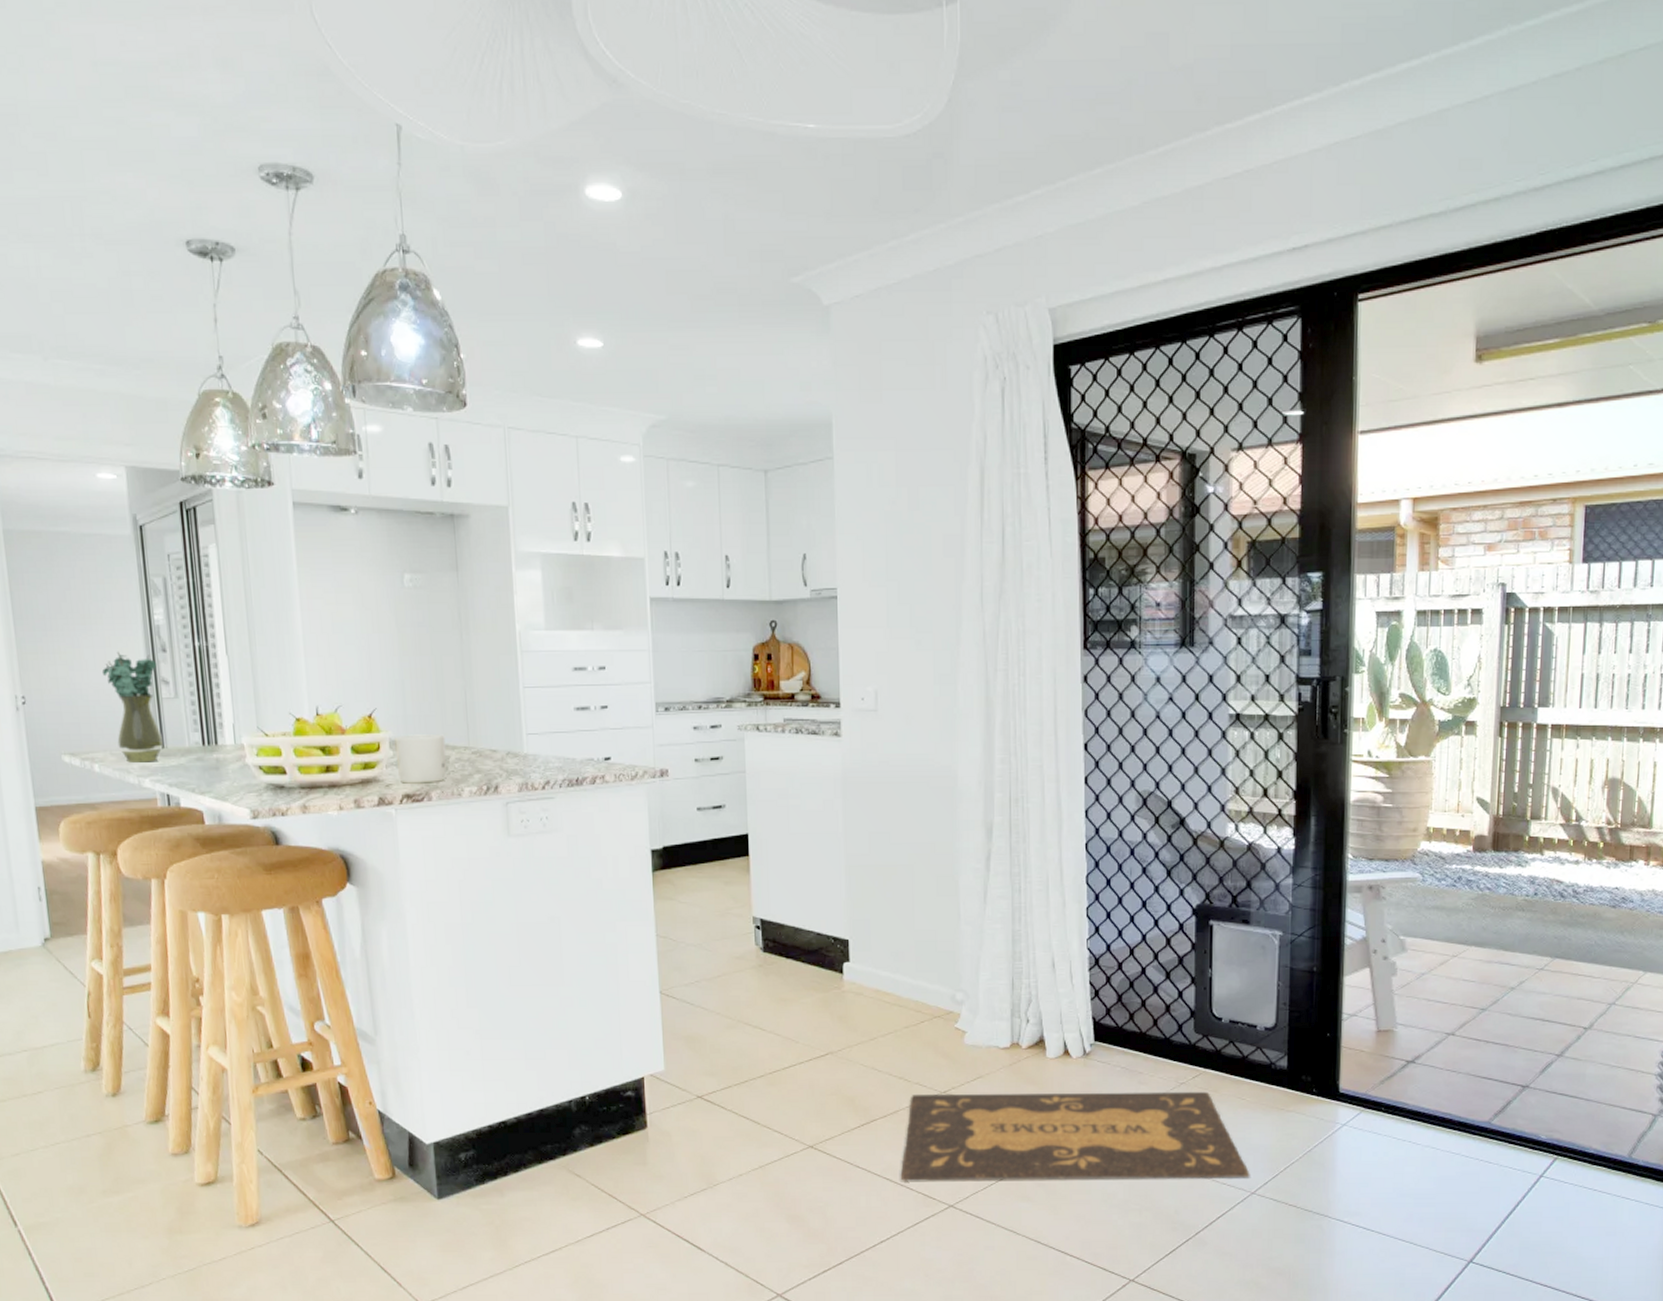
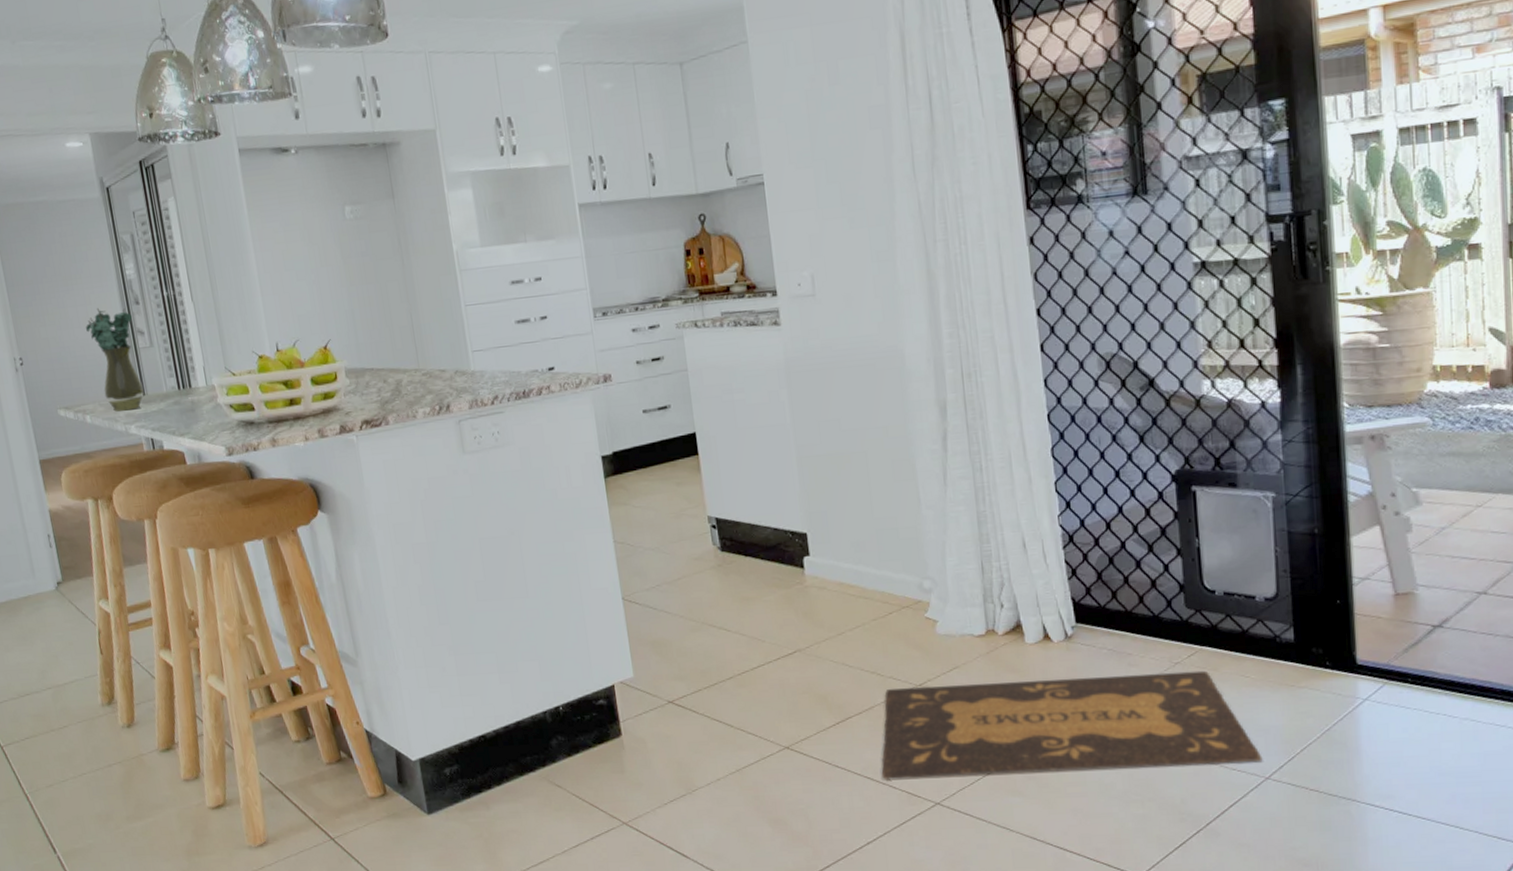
mug: present [394,734,447,784] -> none [349,359,401,410]

